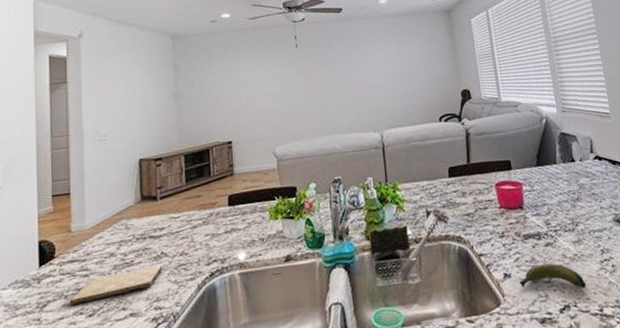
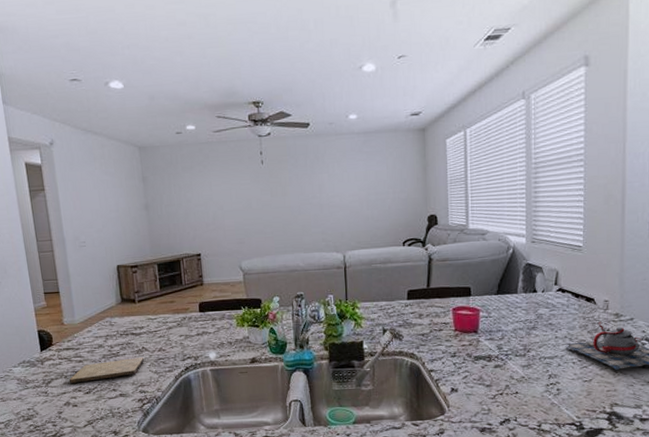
banana: present [519,263,587,289] -> none [465,382,530,407]

